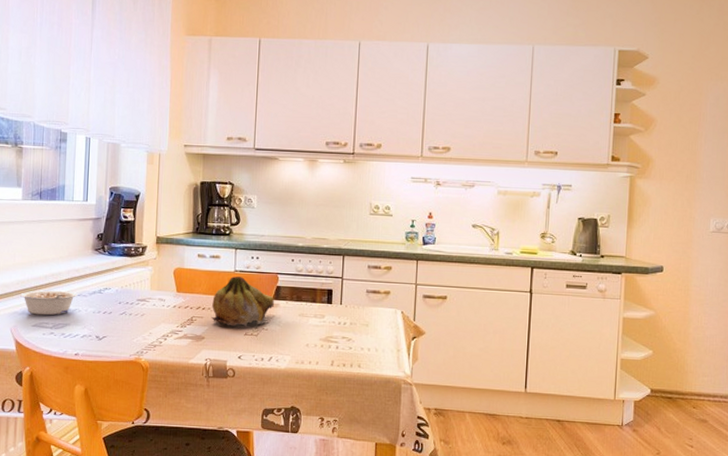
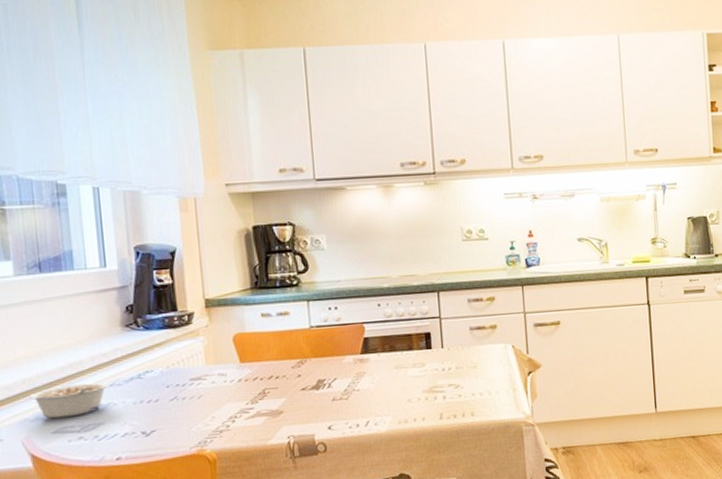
fruit: present [210,277,274,326] -> none [287,333,363,393]

